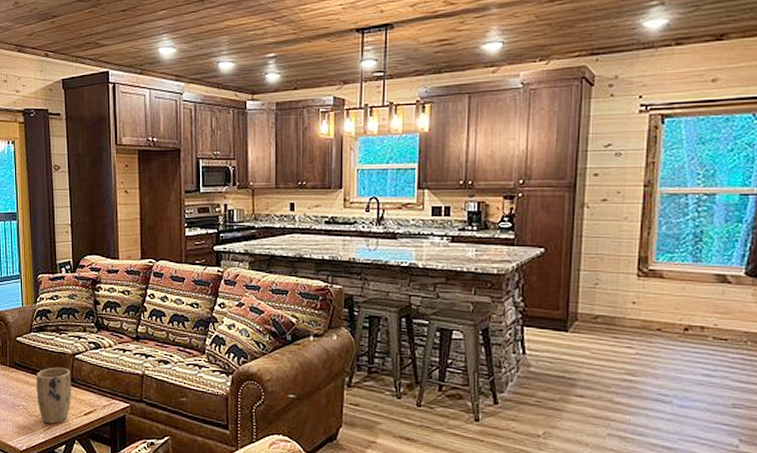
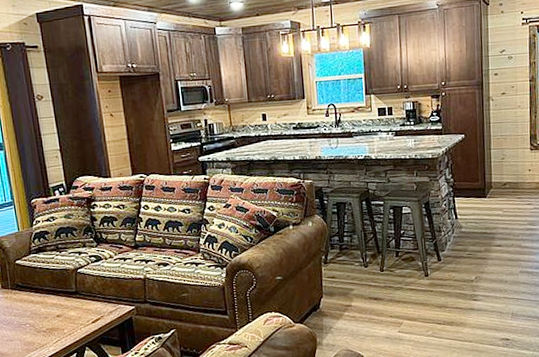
plant pot: present [36,367,71,424] -> none [40,282,78,337]

